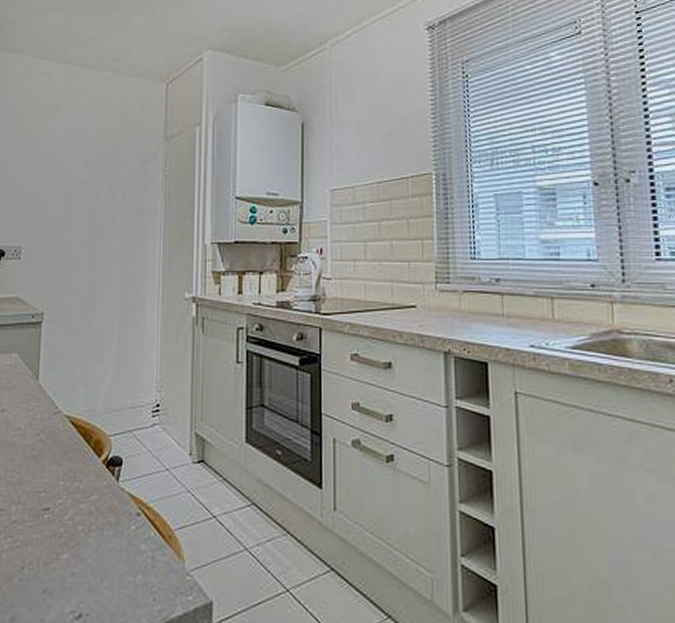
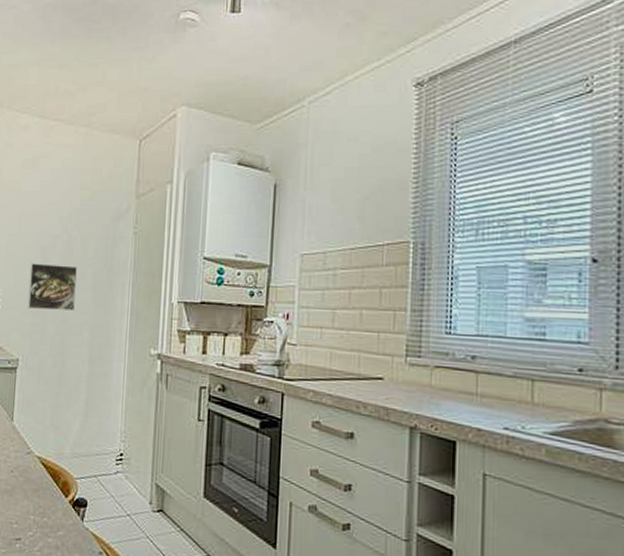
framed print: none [52,210,106,259] -> present [27,263,78,311]

